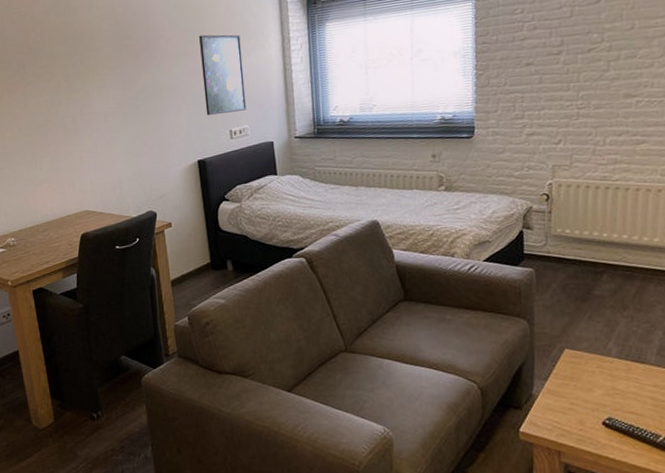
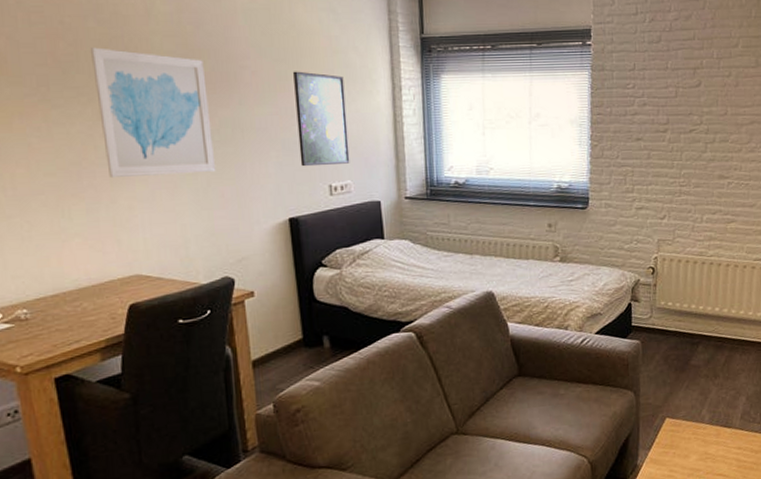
wall art: none [52,34,141,135] -> present [91,47,216,177]

